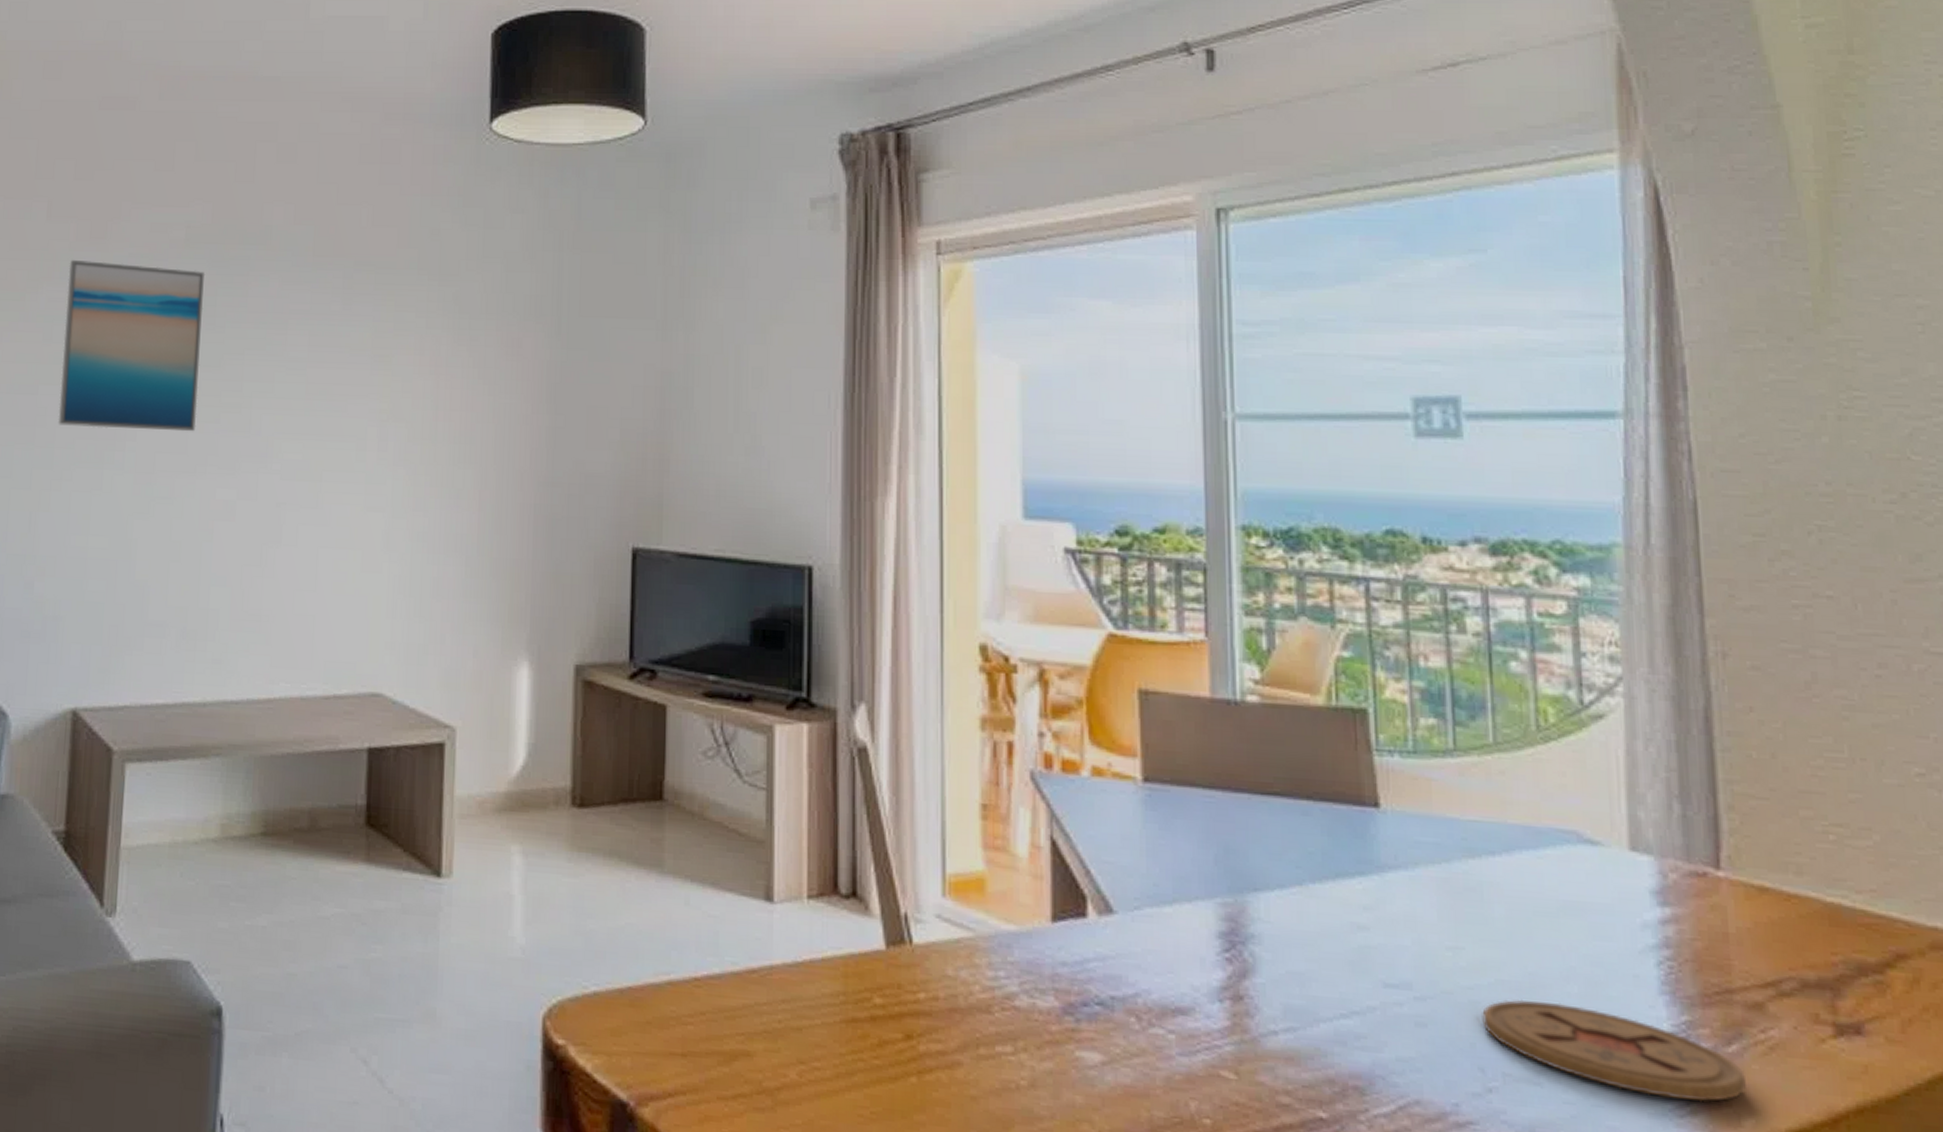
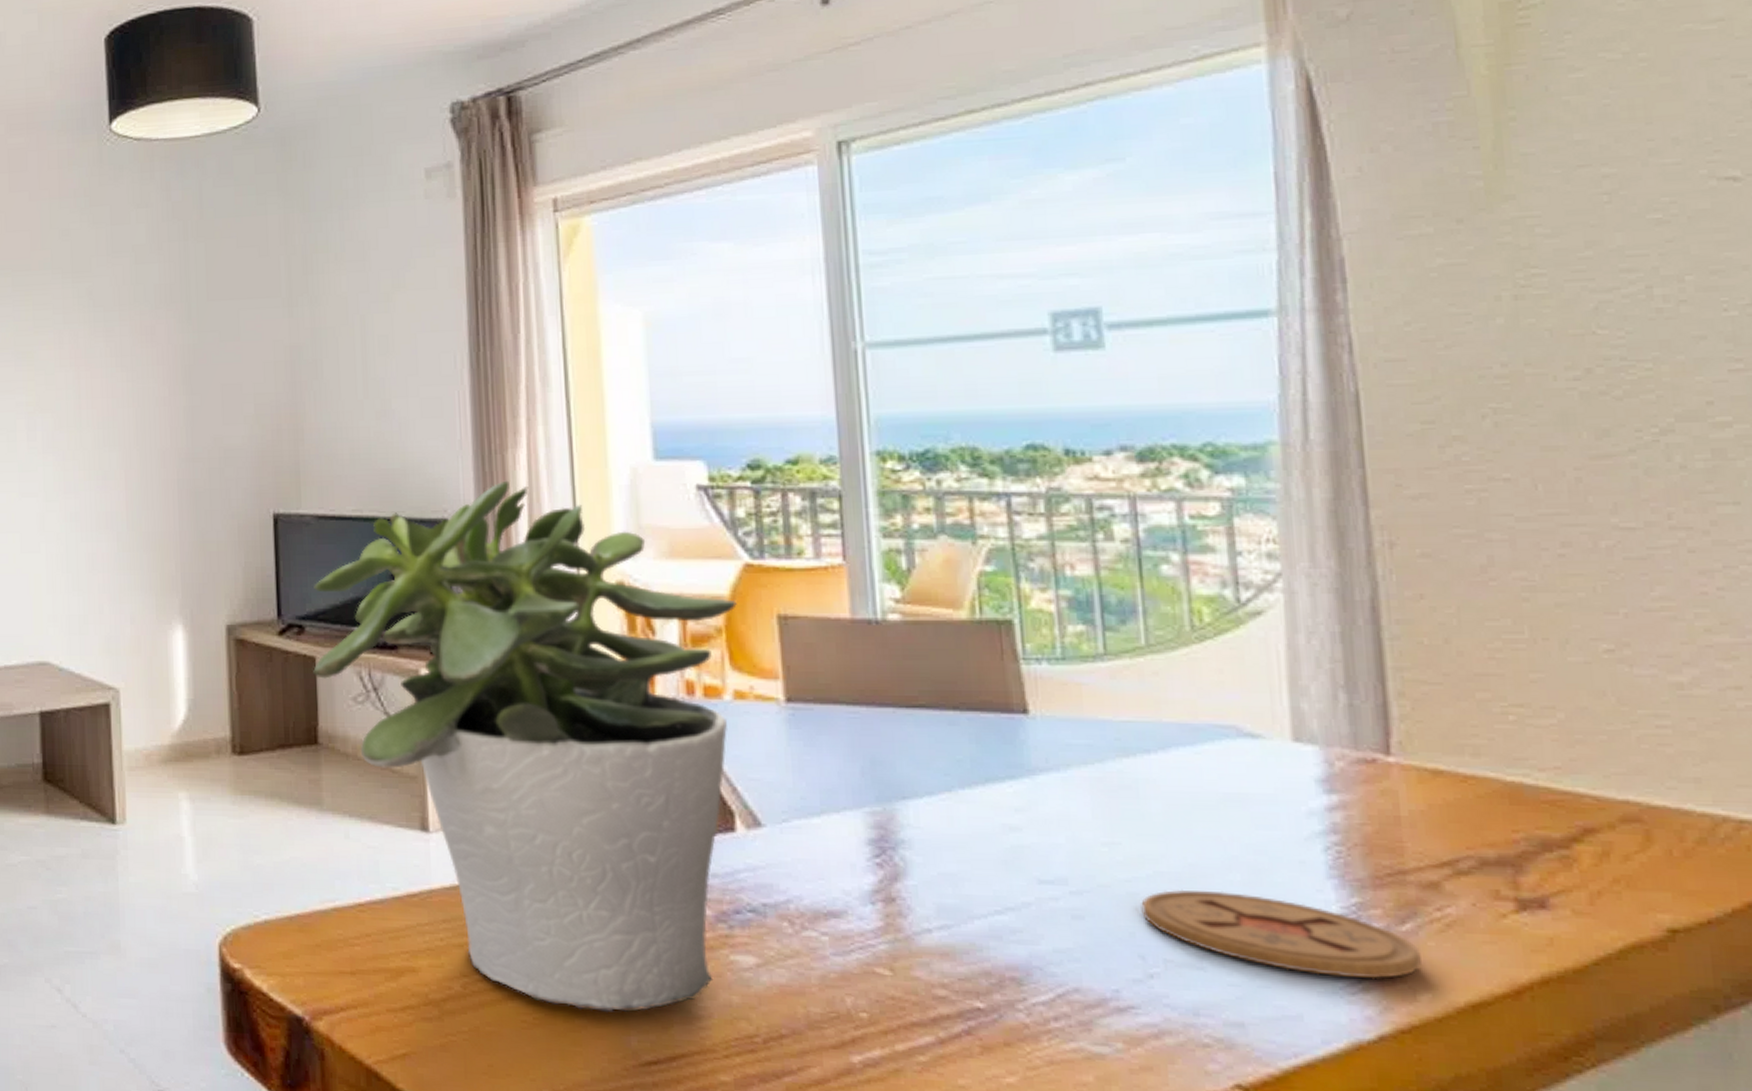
potted plant: none [663,529,1099,1109] -> present [313,480,737,1012]

